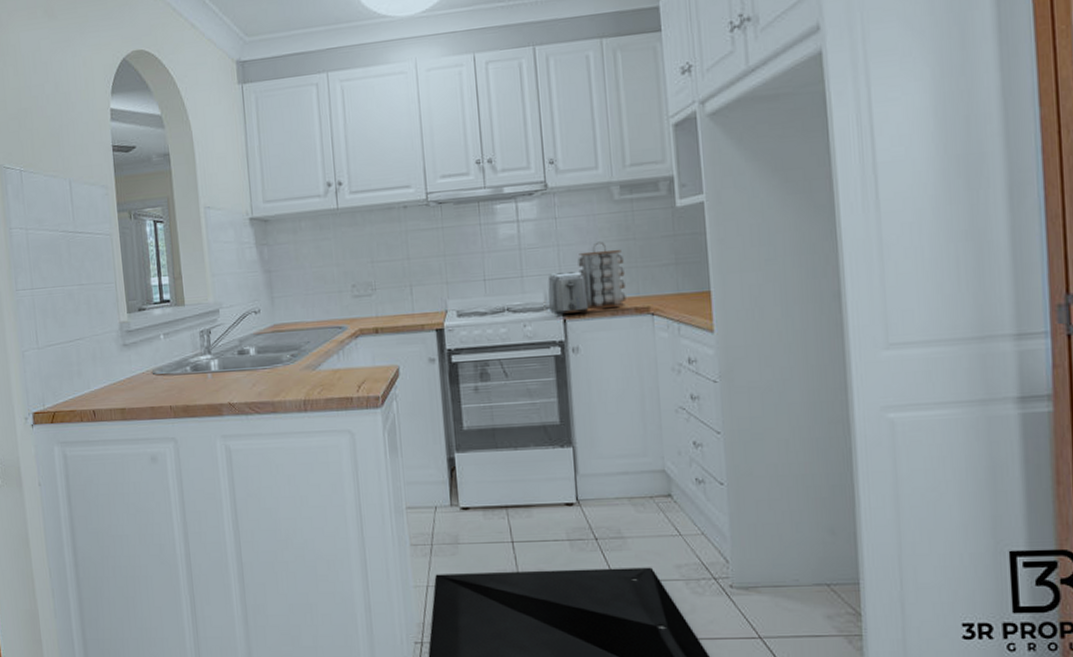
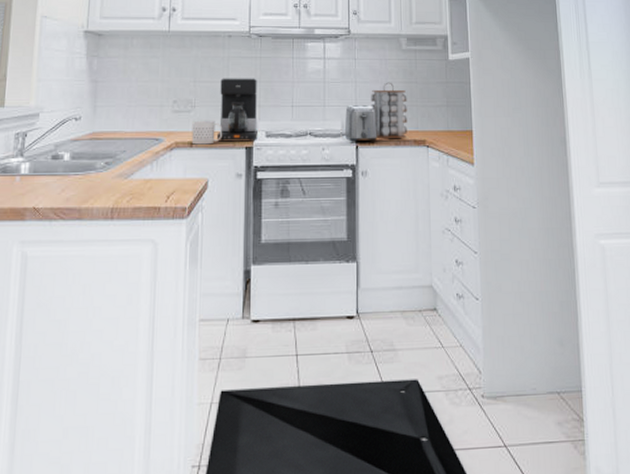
mug: none [375,302,410,331] -> present [191,120,223,145]
coffee maker: none [400,252,448,325] -> present [216,78,258,142]

